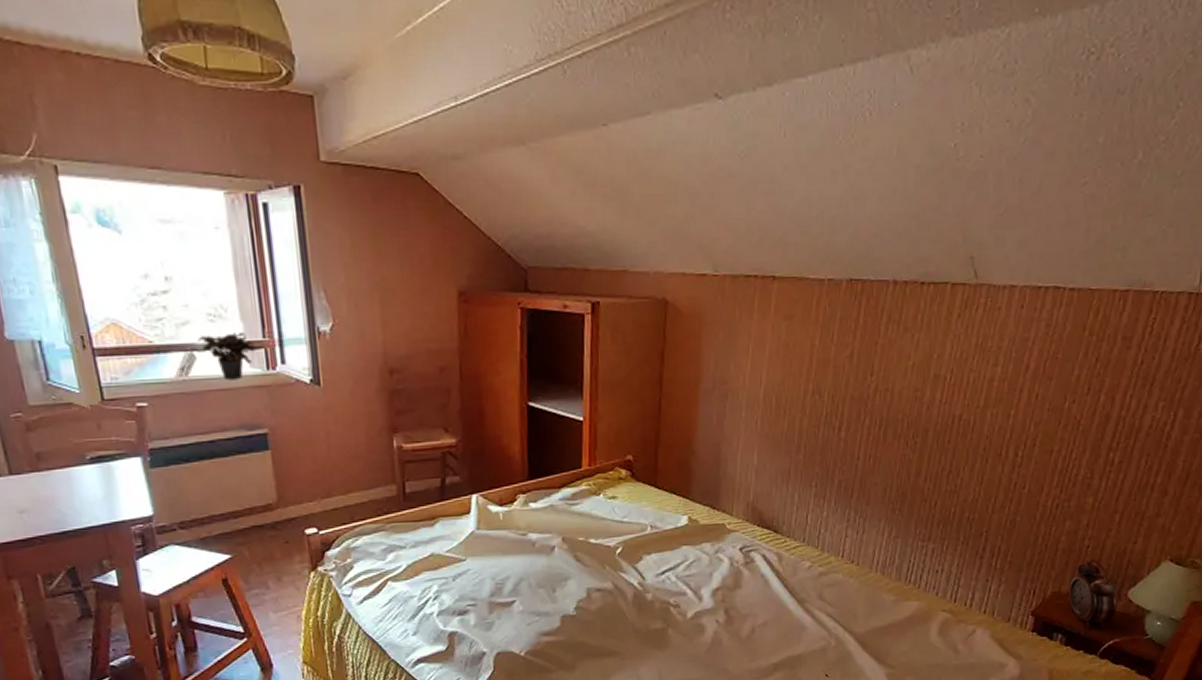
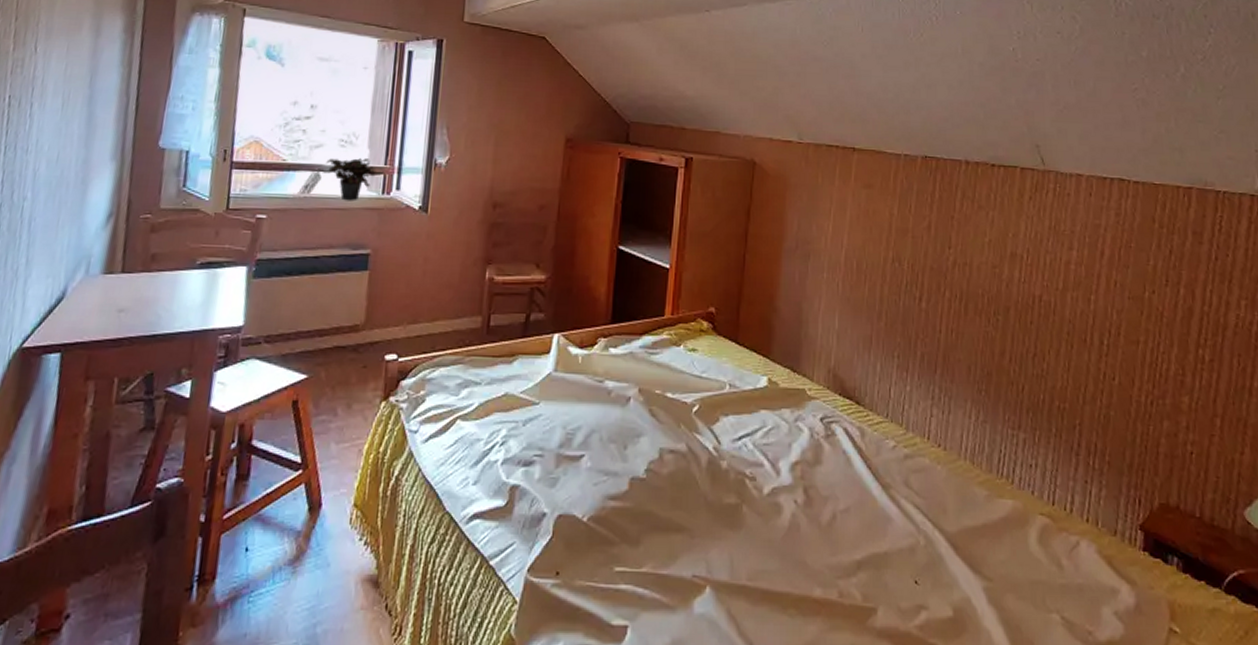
alarm clock: present [1069,559,1117,628] -> none [1177,468,1235,555]

